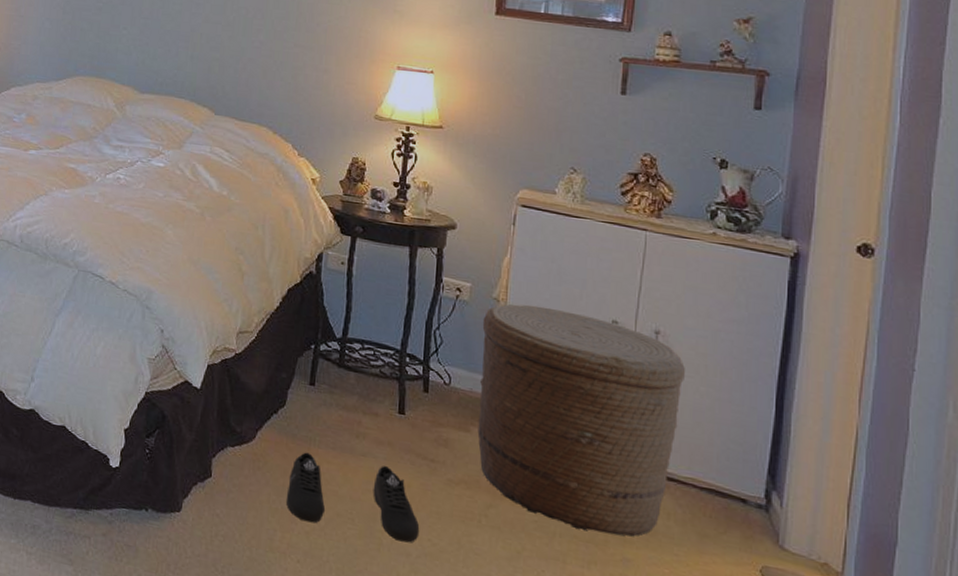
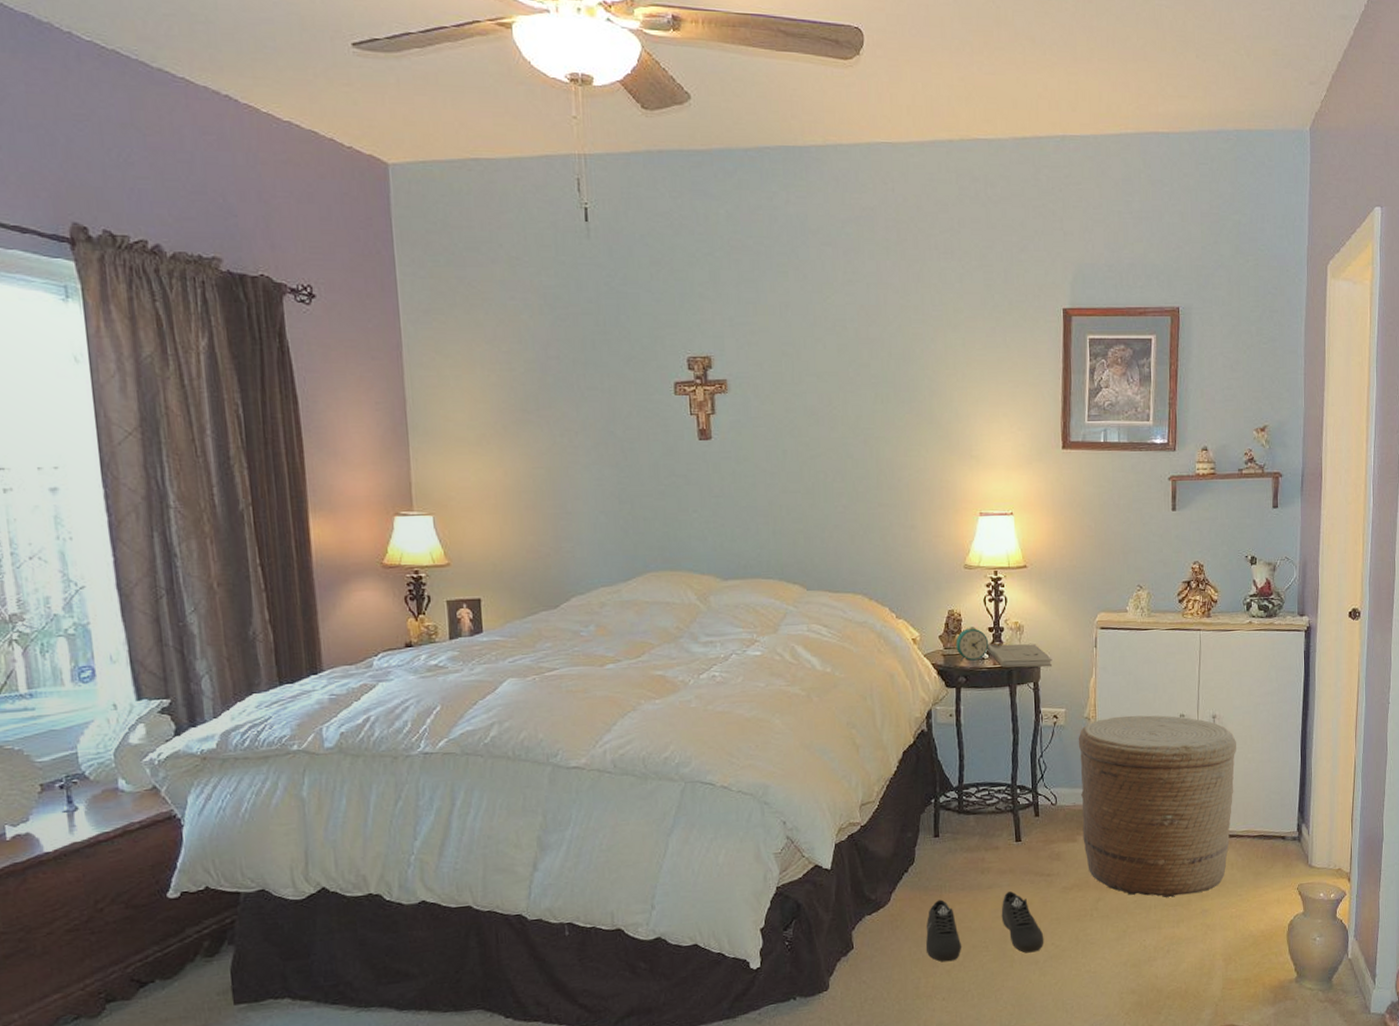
alarm clock: none [356,178,393,214] -> present [956,627,989,661]
book: none [390,199,462,236] -> present [988,643,1053,668]

